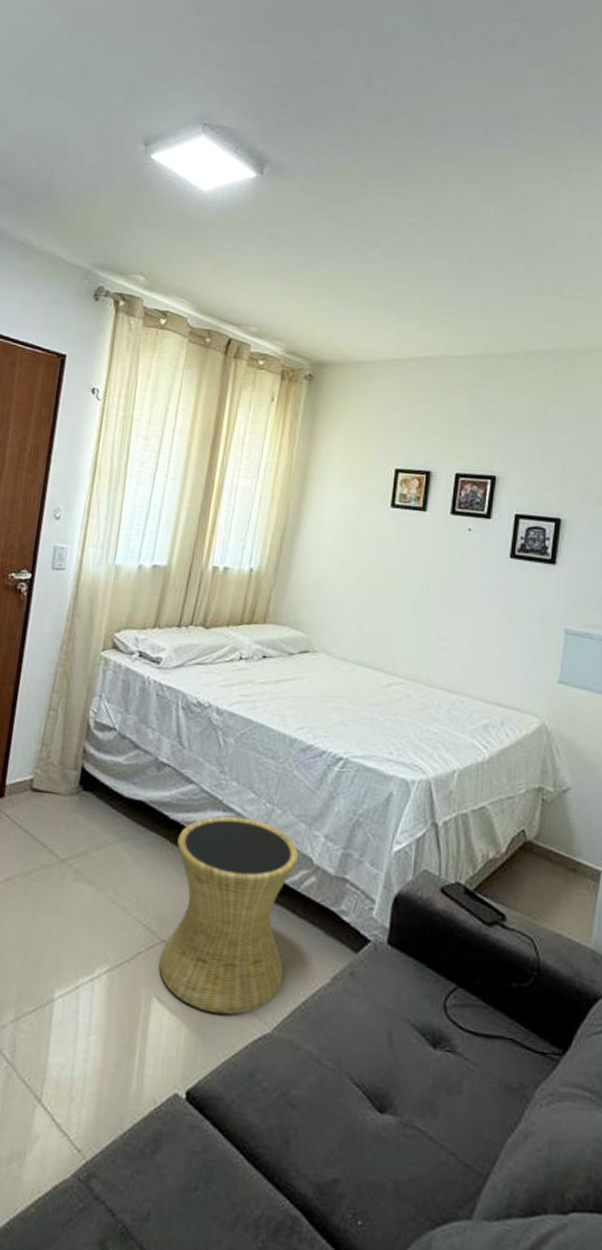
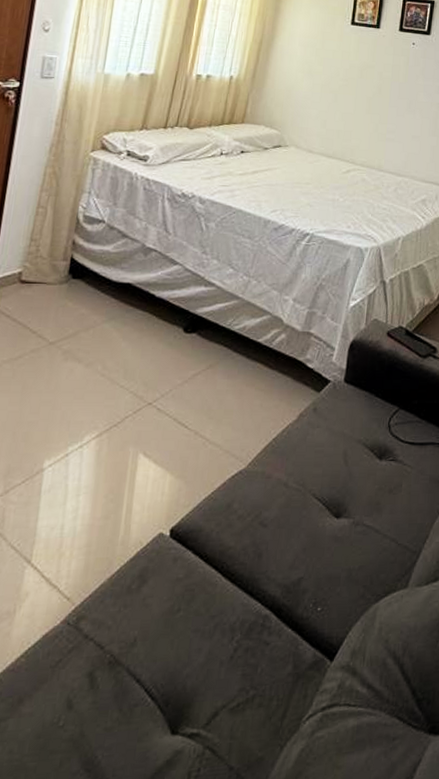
side table: present [158,816,299,1015] -> none [145,290,271,459]

